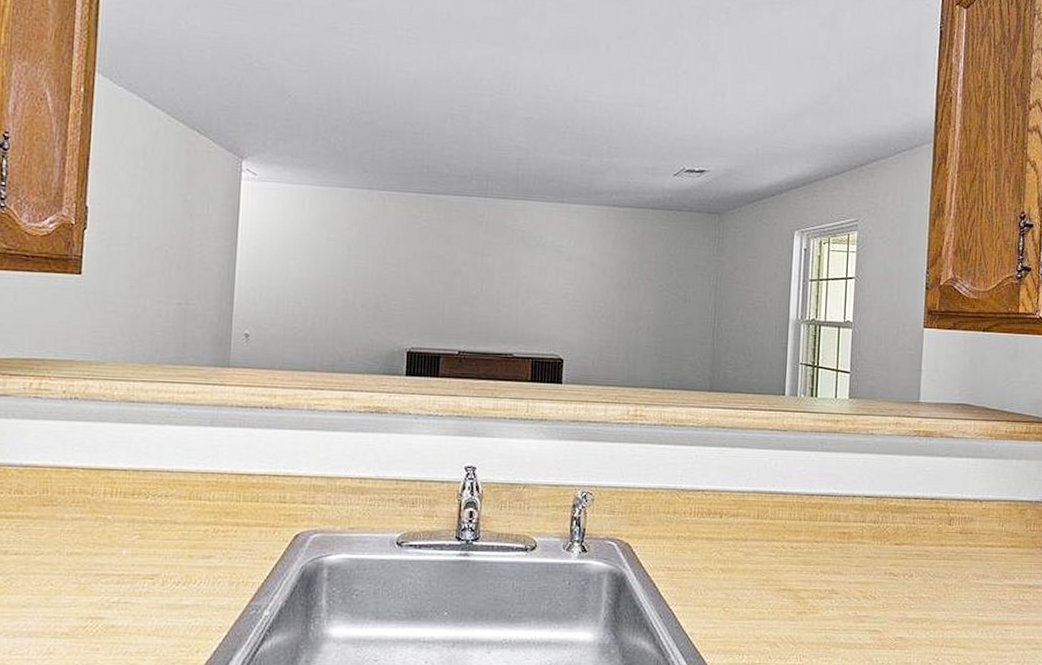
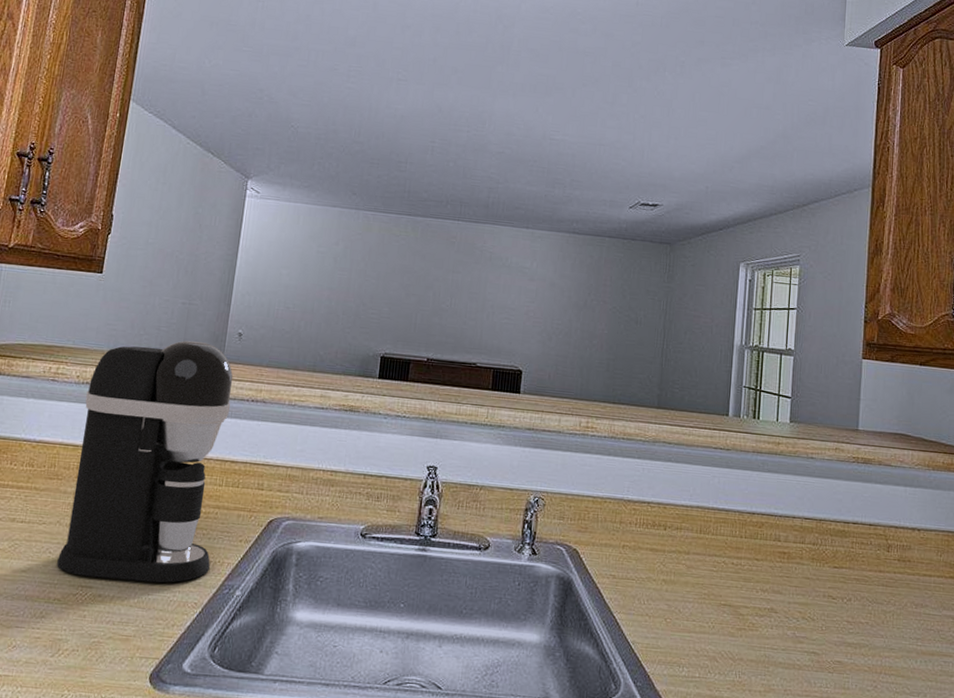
coffee maker: none [61,345,243,609] -> present [57,340,233,583]

